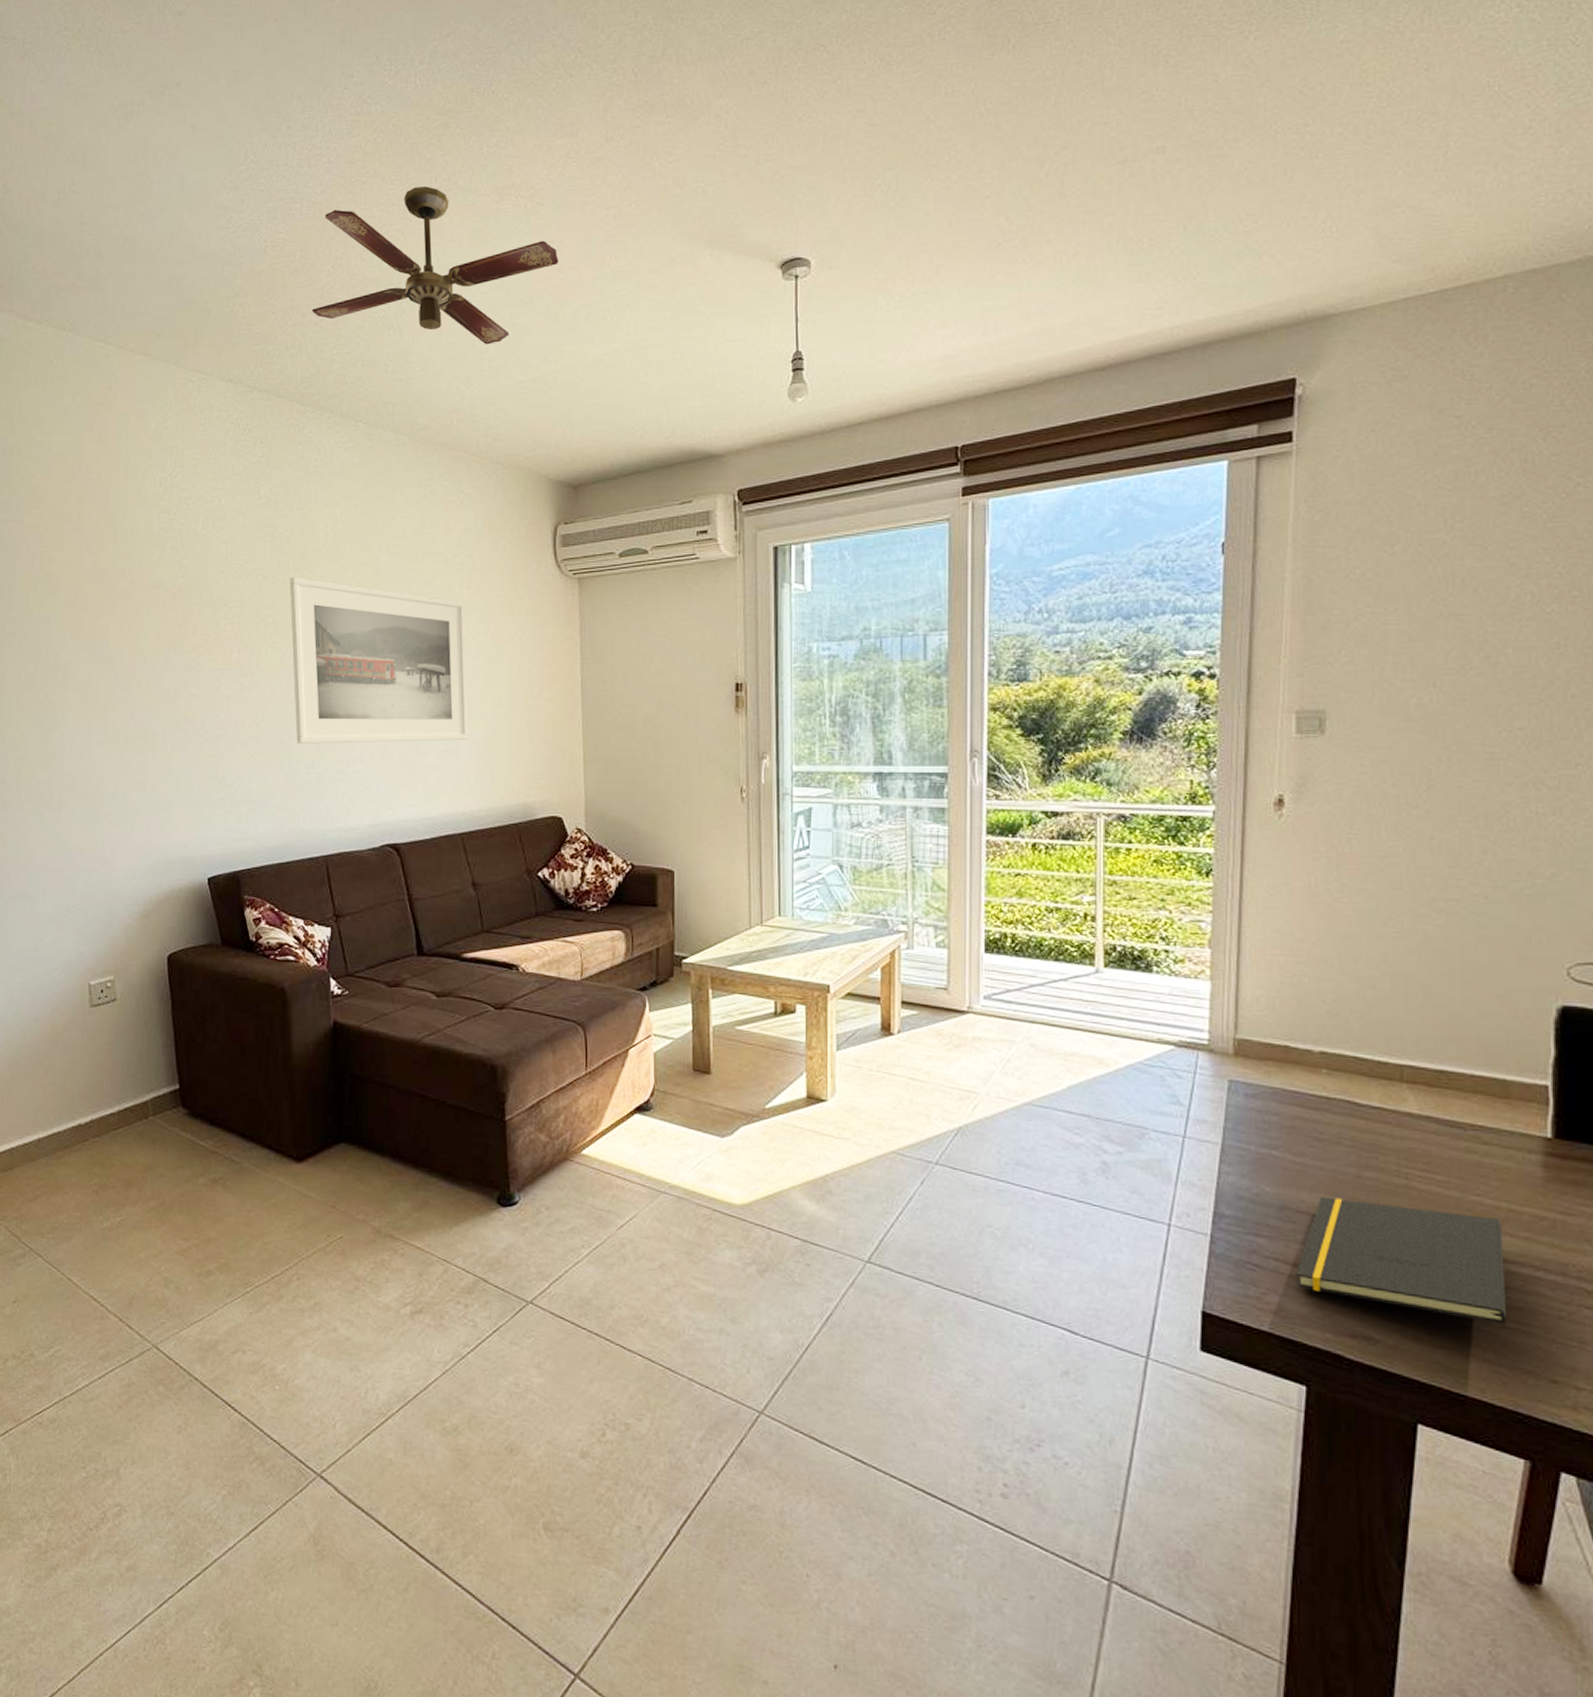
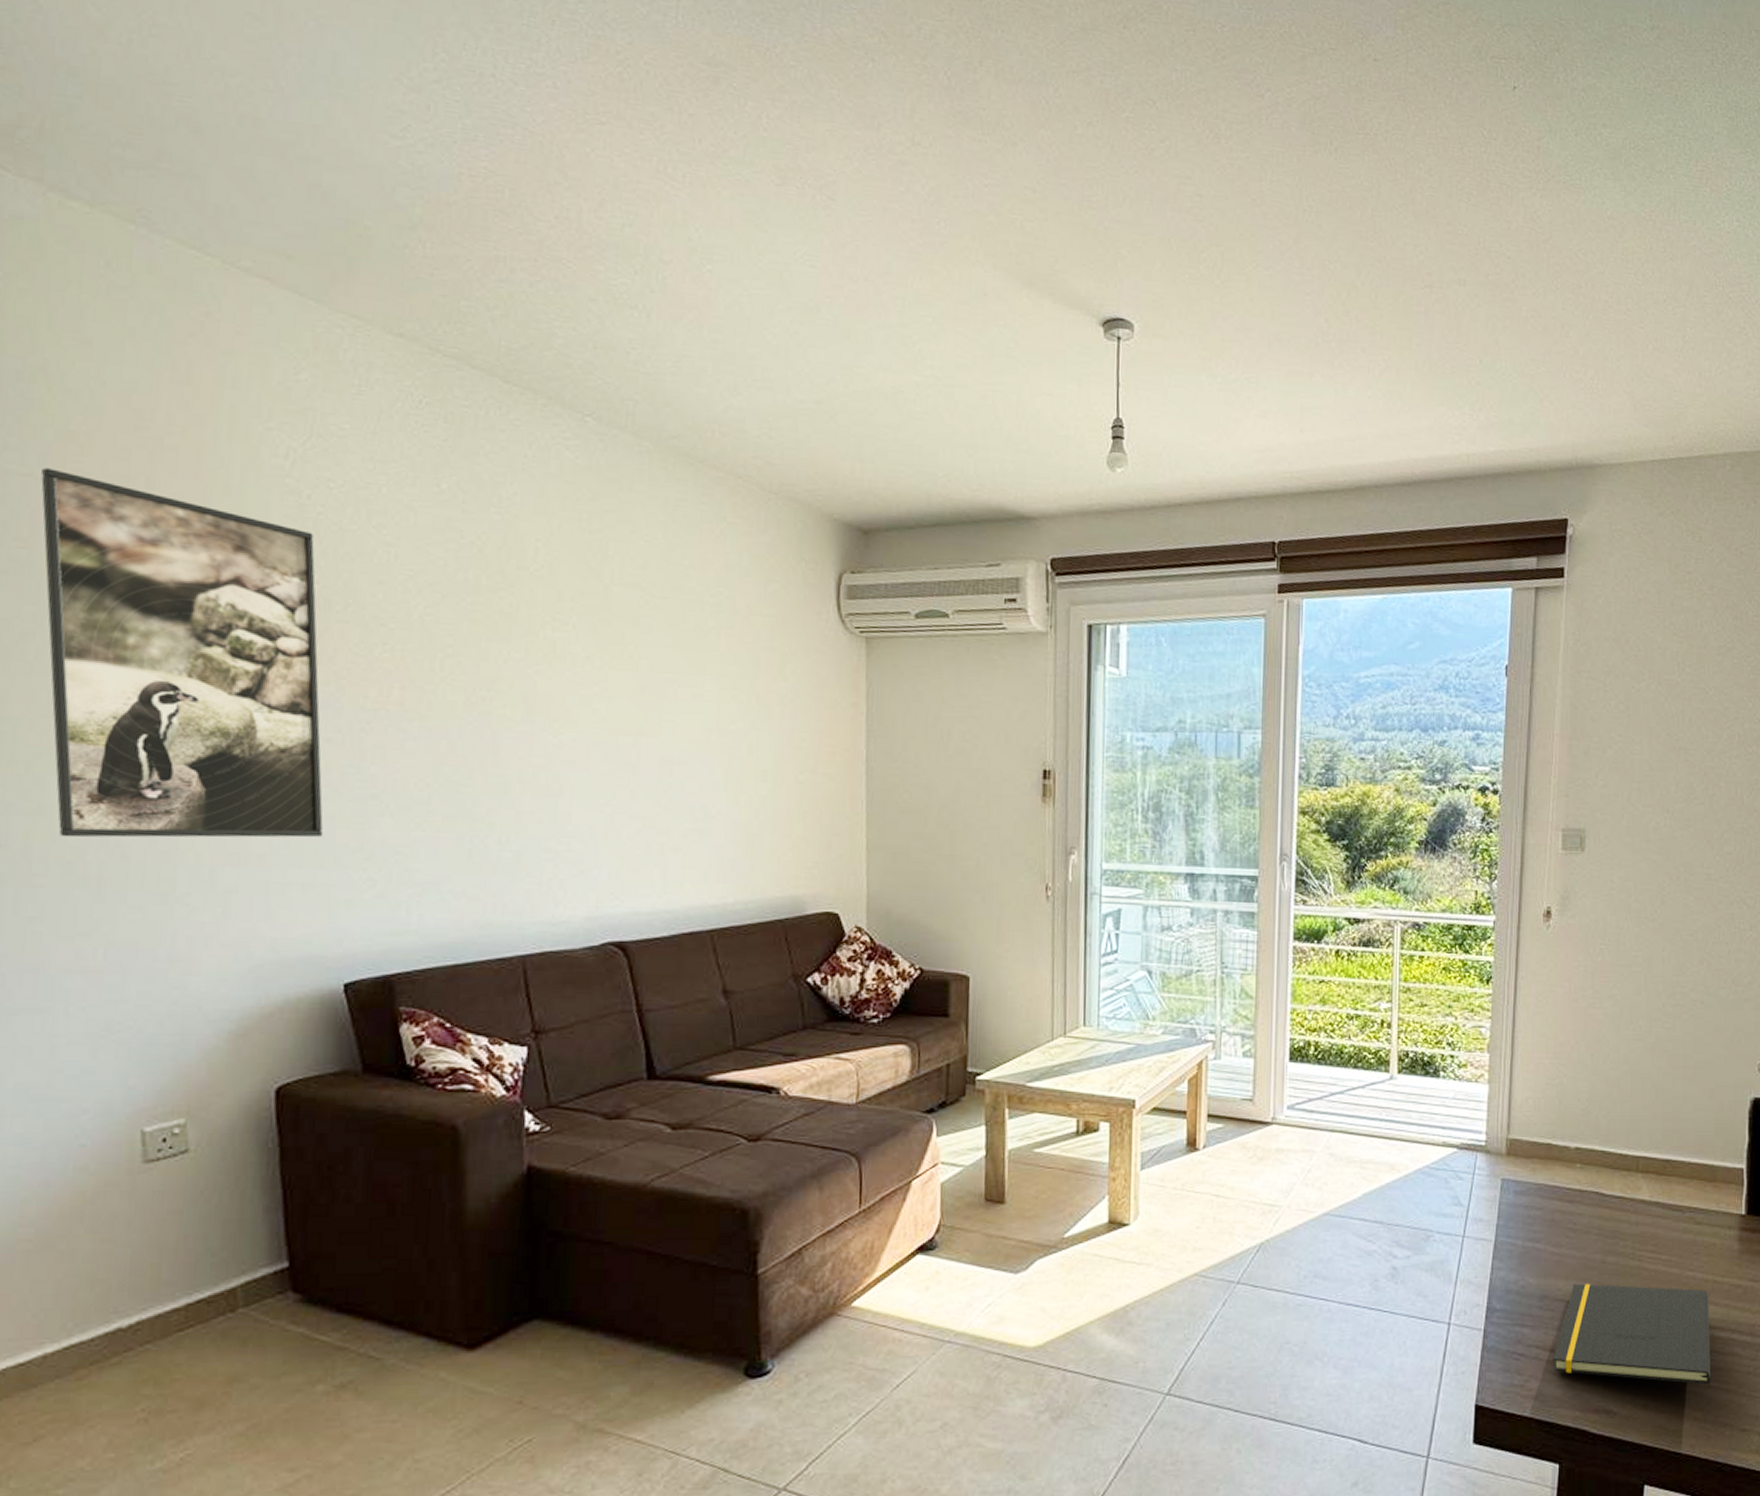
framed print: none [18,514,192,775] -> present [41,468,324,838]
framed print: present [289,576,468,743] -> none [480,598,724,818]
ceiling fan: present [312,186,559,345] -> none [525,144,853,351]

